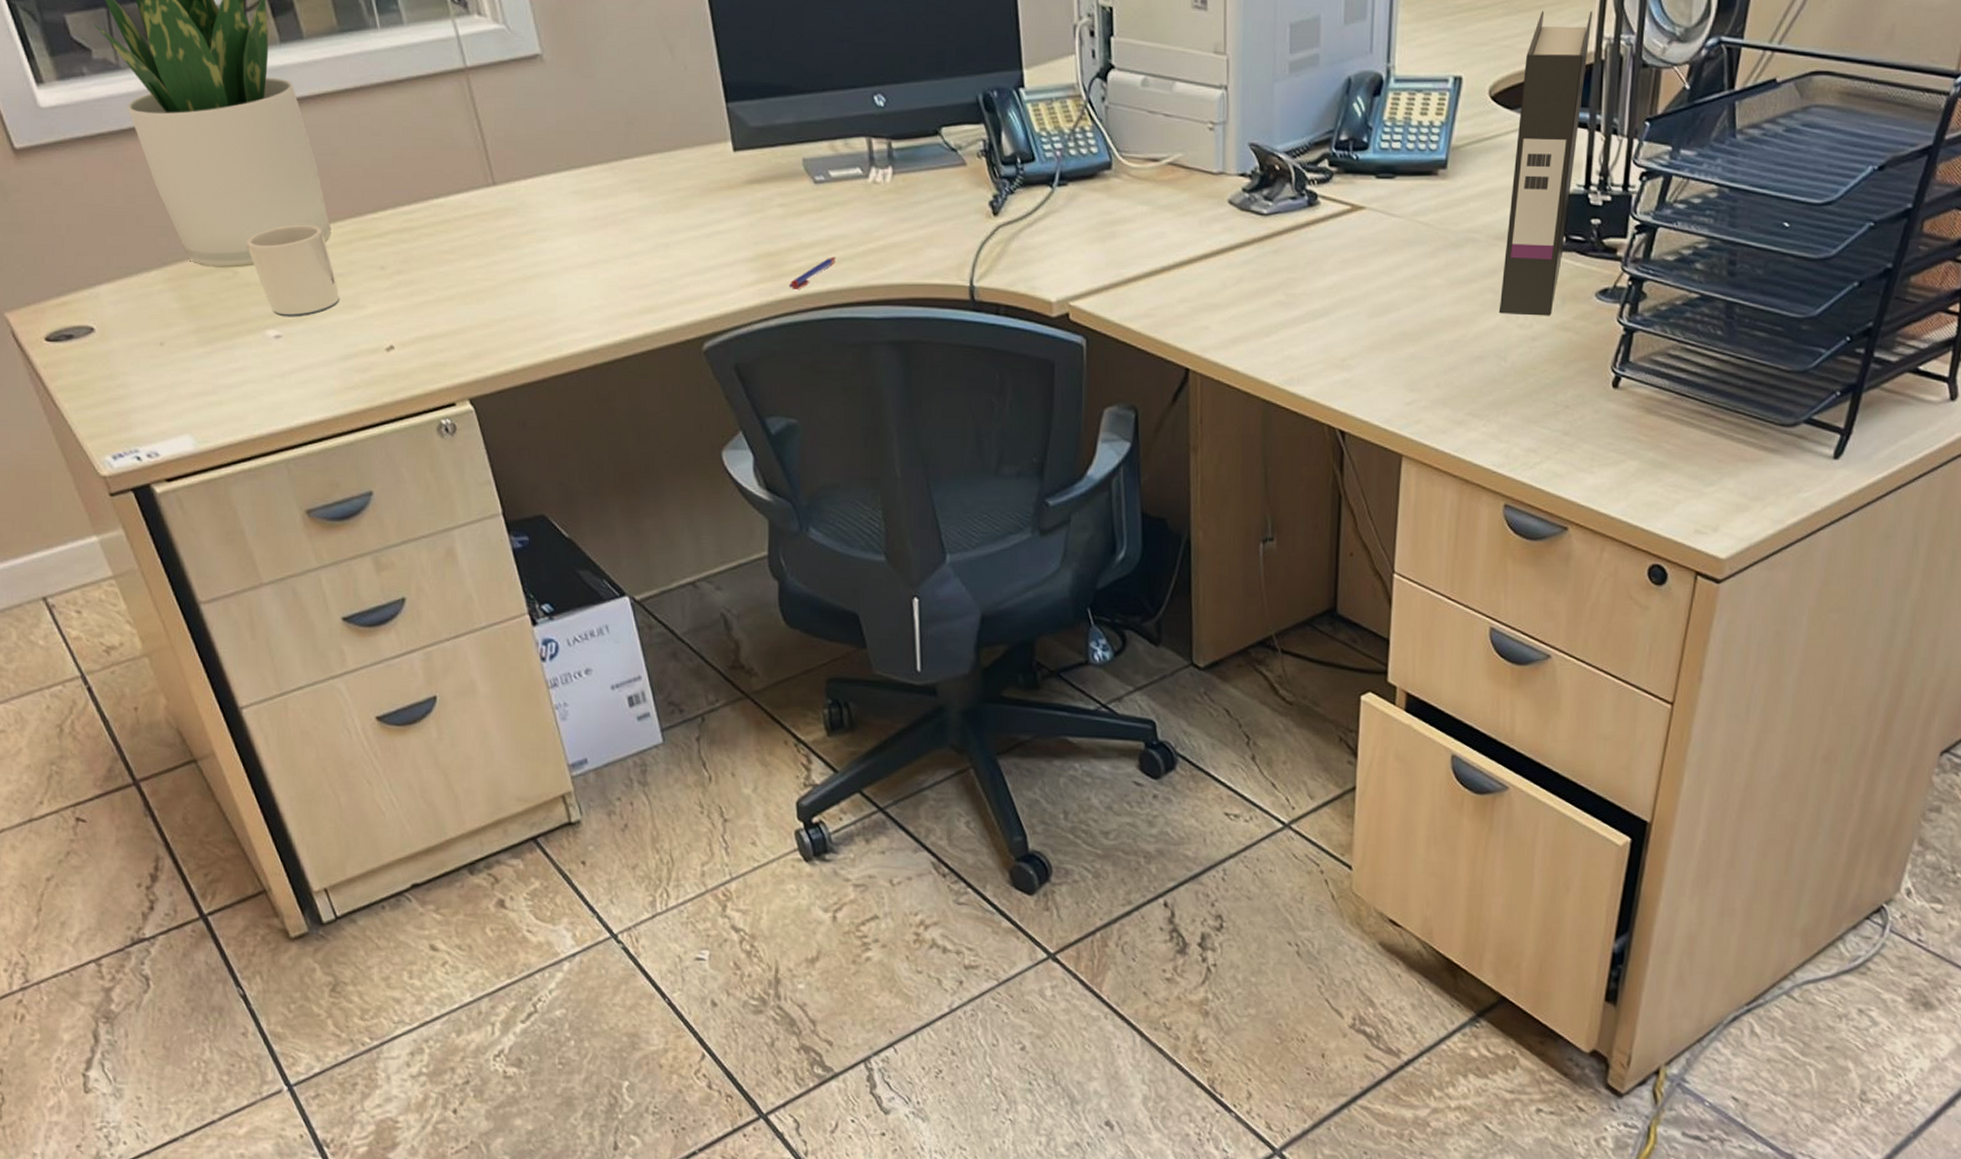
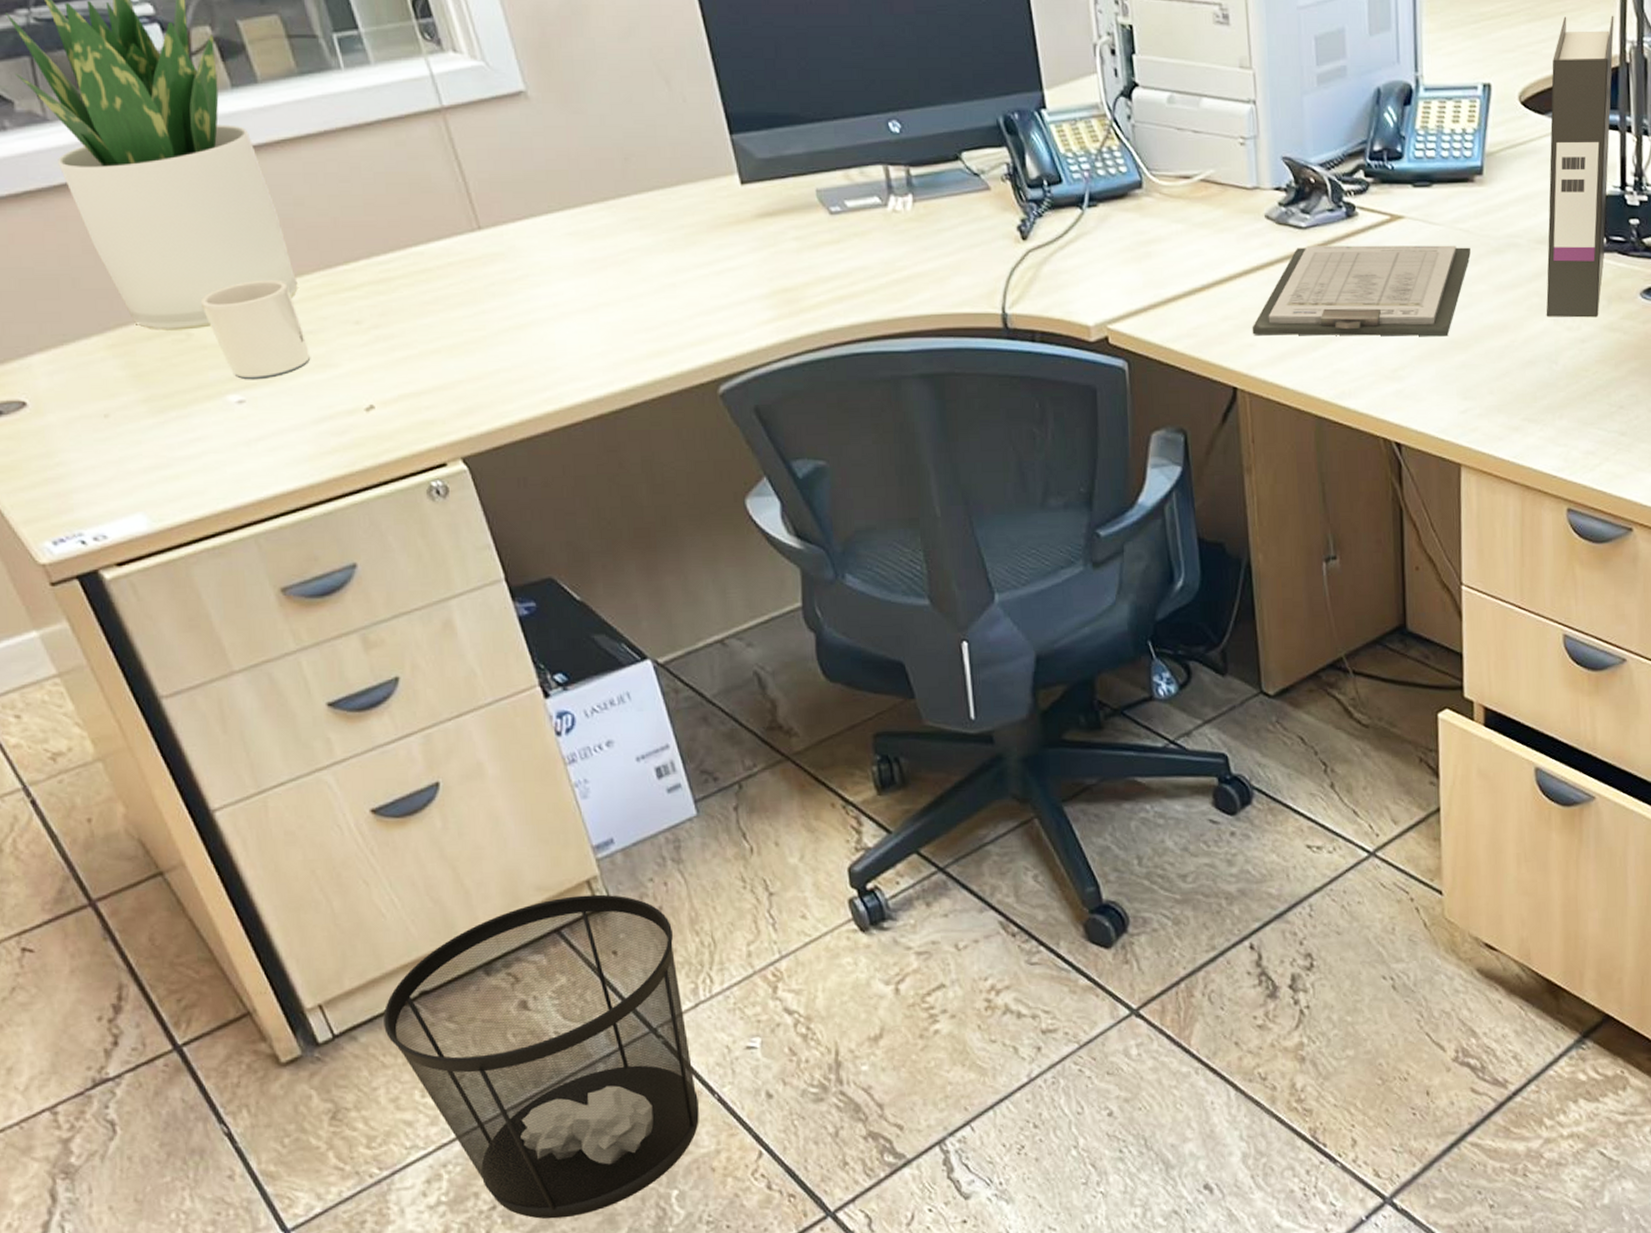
waste bin: none [380,808,651,1097] -> present [383,894,699,1219]
pen: present [789,257,836,289] -> none [808,289,857,325]
clipboard: none [1207,233,1428,328] -> present [1252,245,1471,337]

